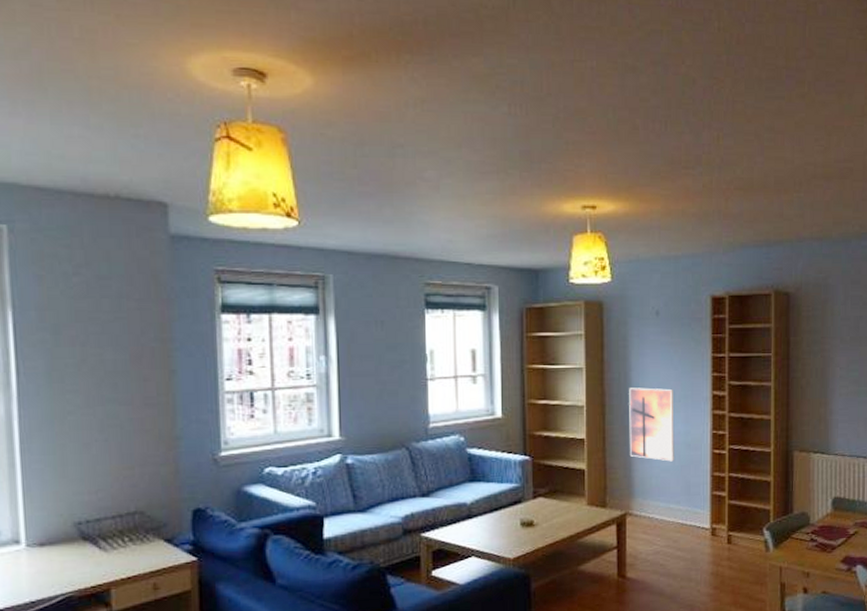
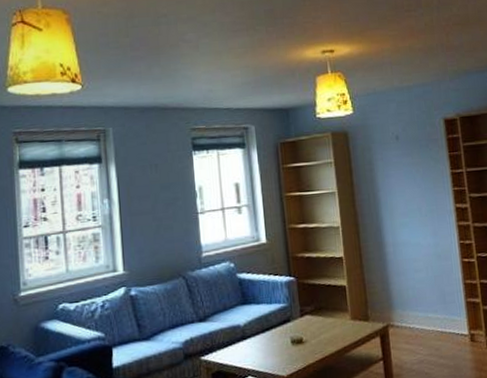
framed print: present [629,387,674,462] -> none [379,205,427,273]

